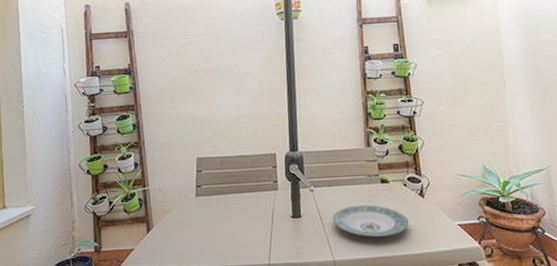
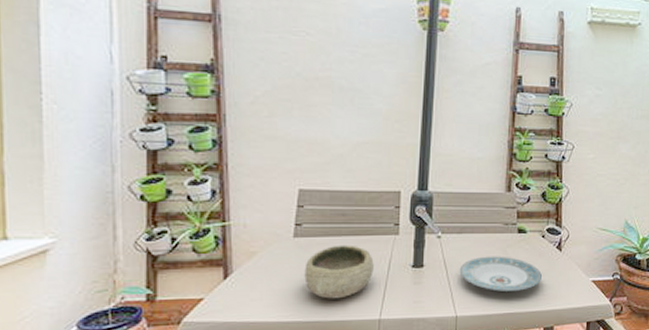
bowl: none [206,201,260,247] -> present [304,245,374,299]

